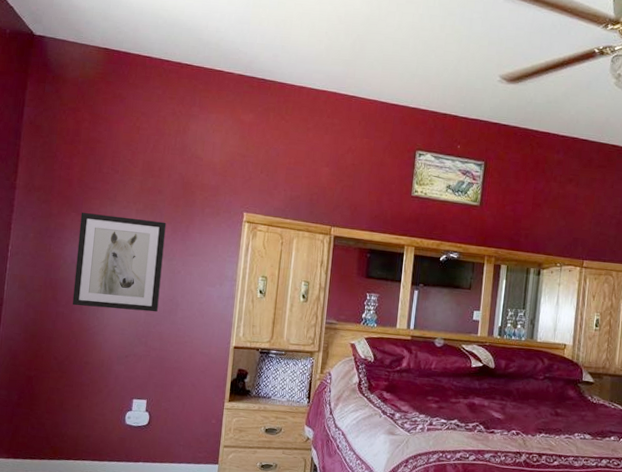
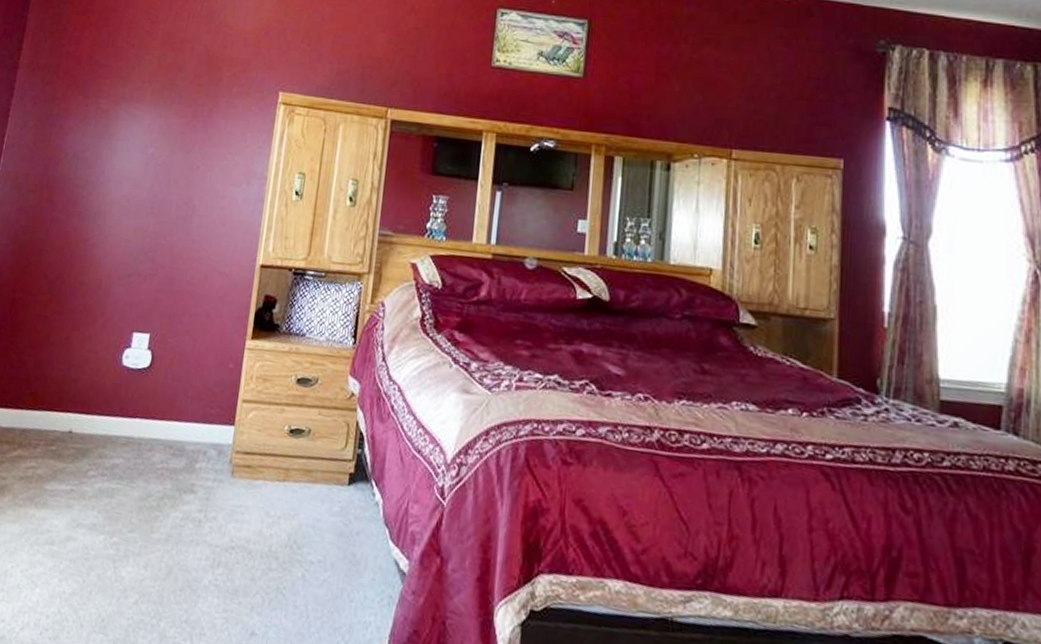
wall art: present [72,213,166,312] -> none [70,95,186,219]

